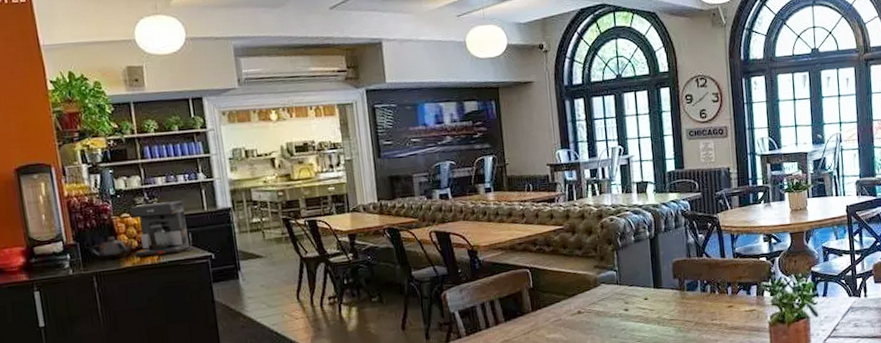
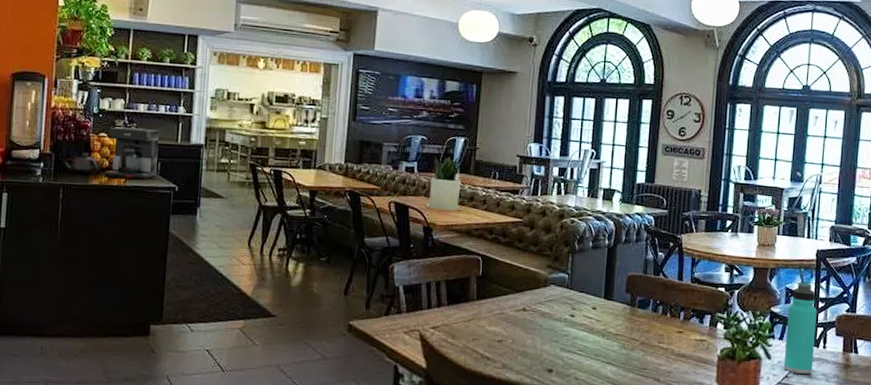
planter: none [465,176,502,232] -> present [426,156,462,212]
thermos bottle: none [827,237,858,325] -> present [783,281,817,374]

